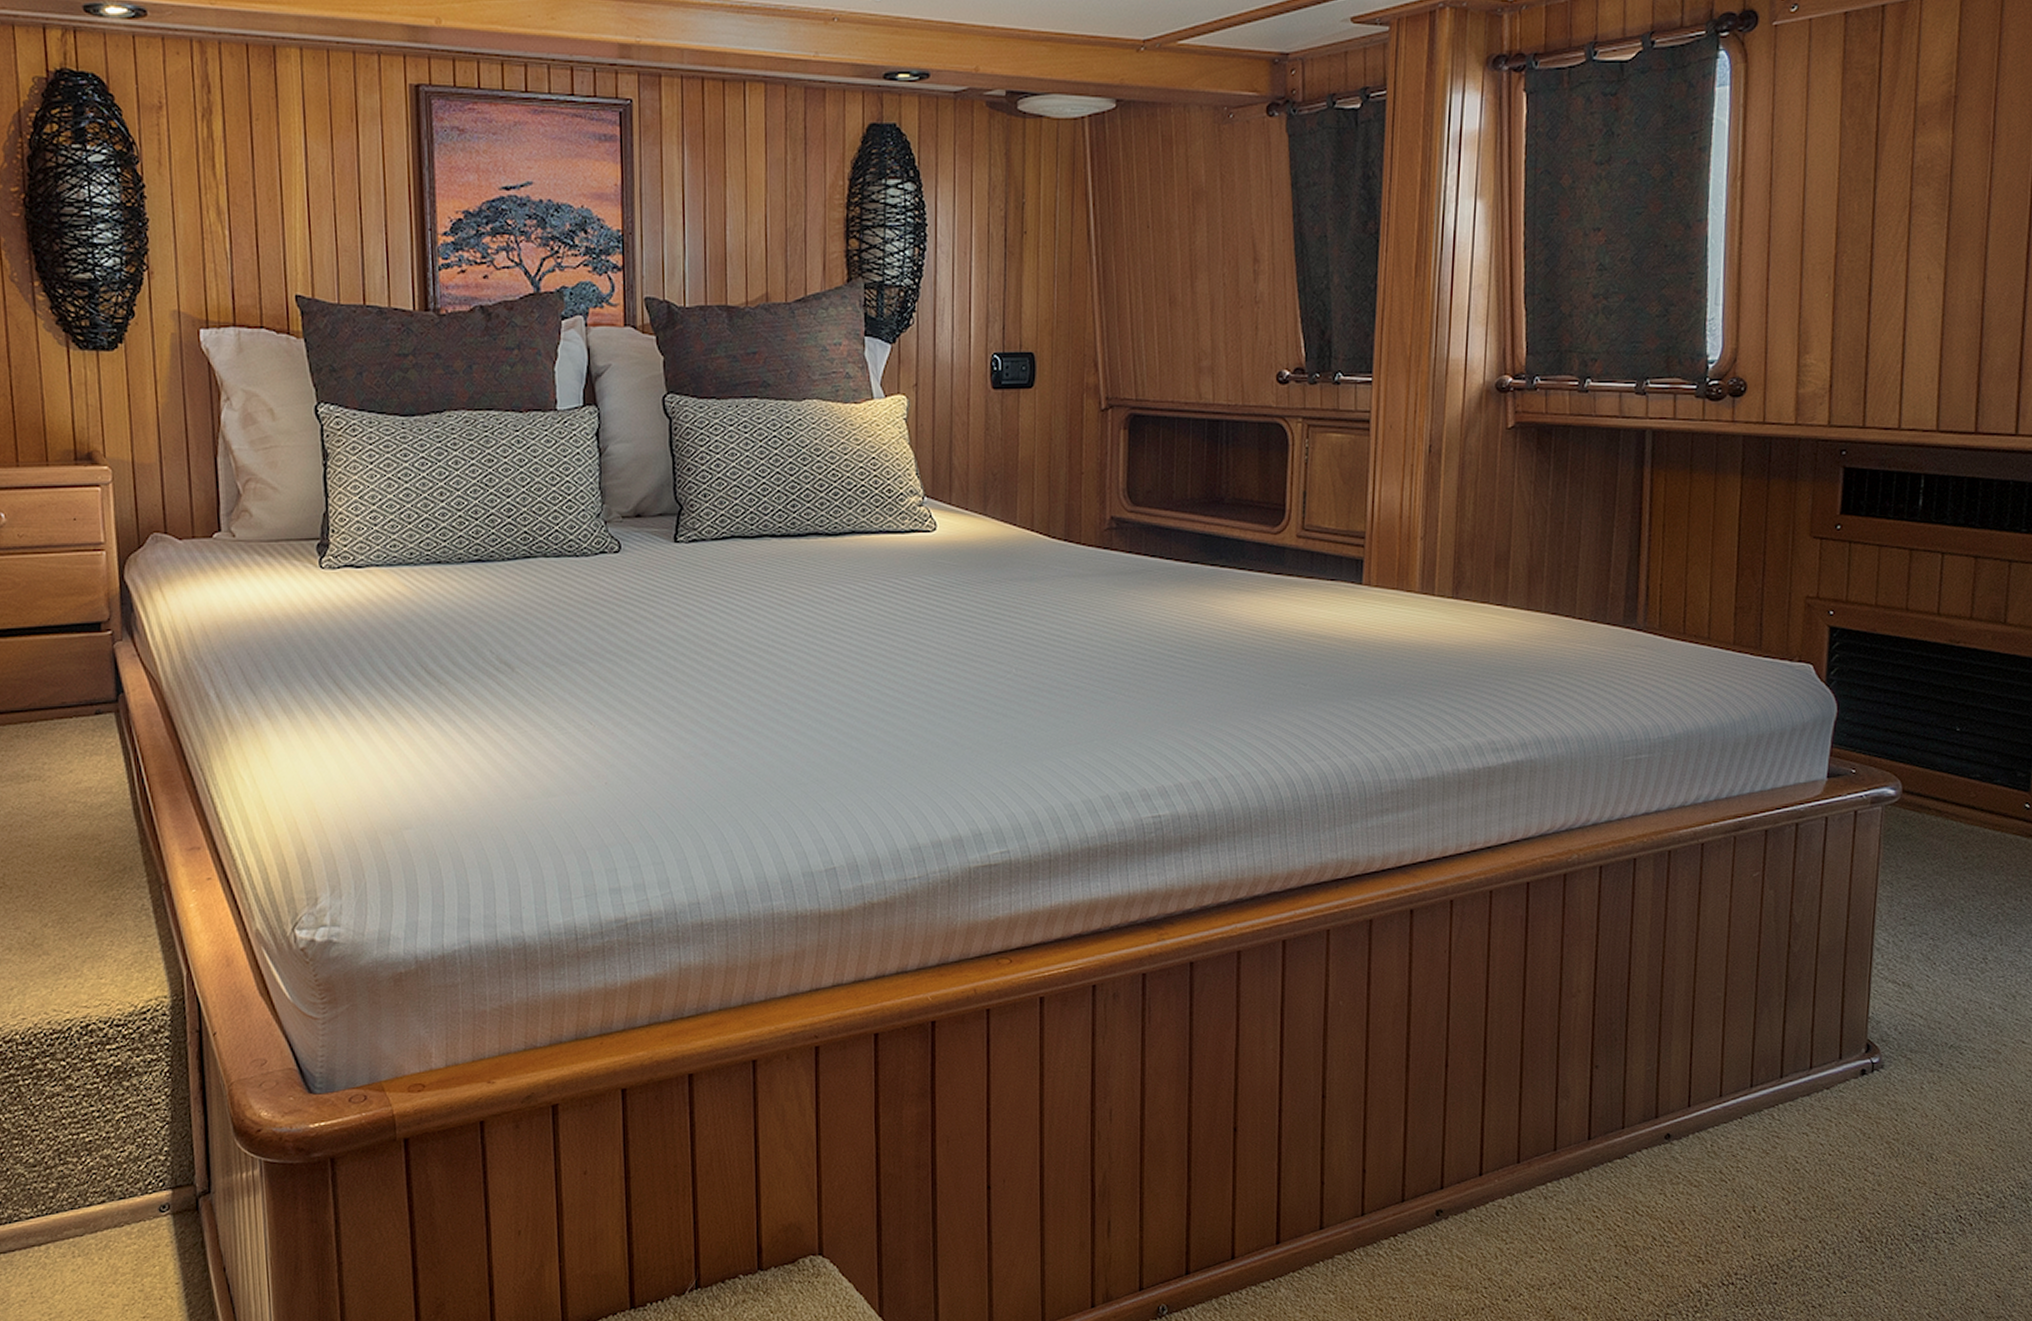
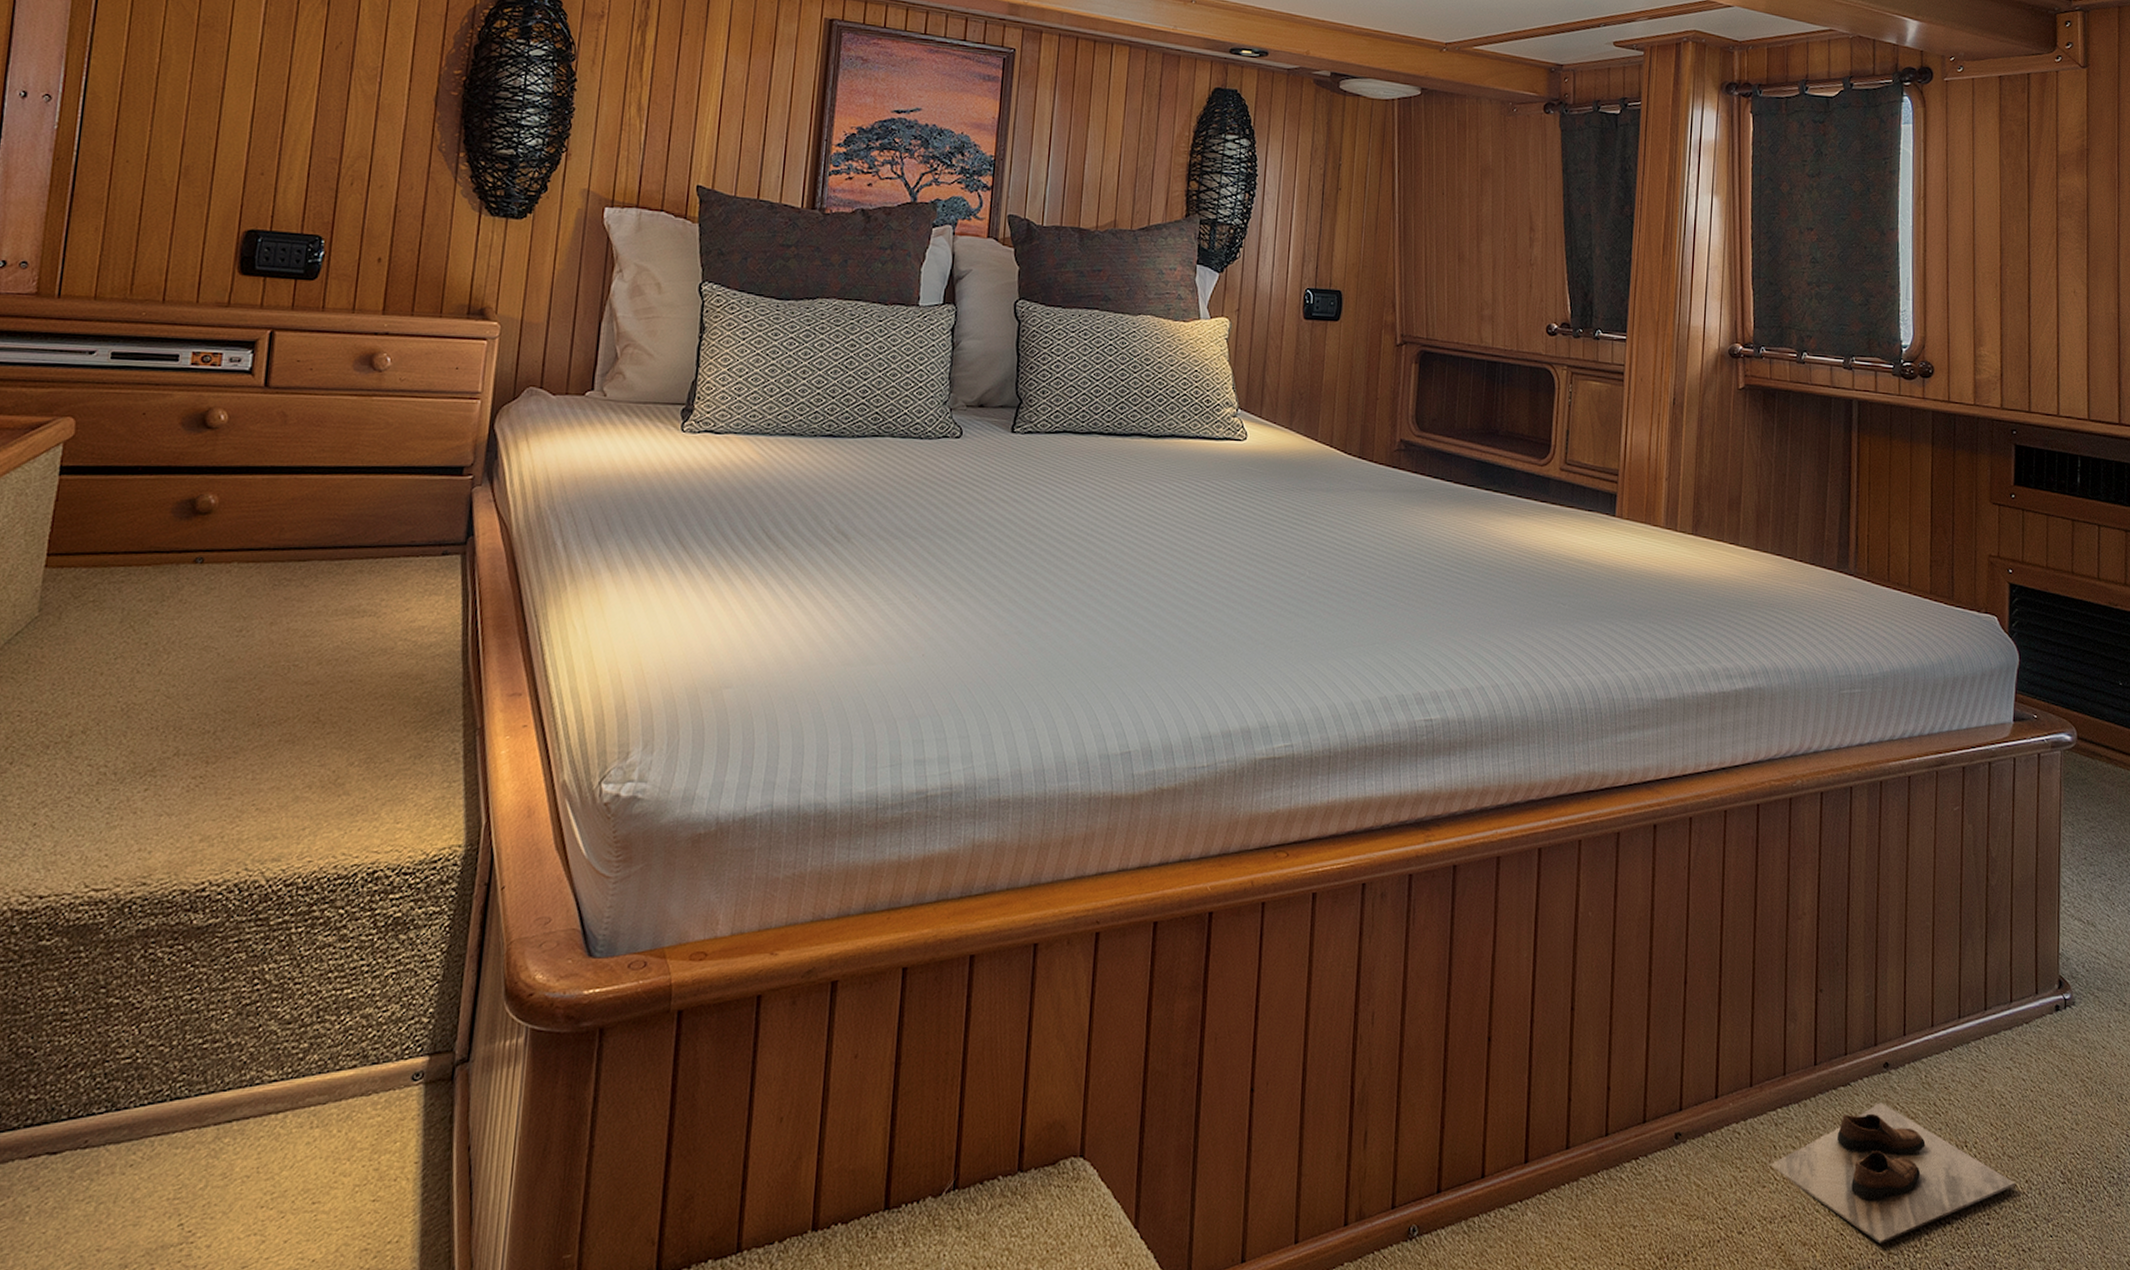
shoe: none [1540,1172,1807,1305] -> present [1771,1102,2015,1244]

